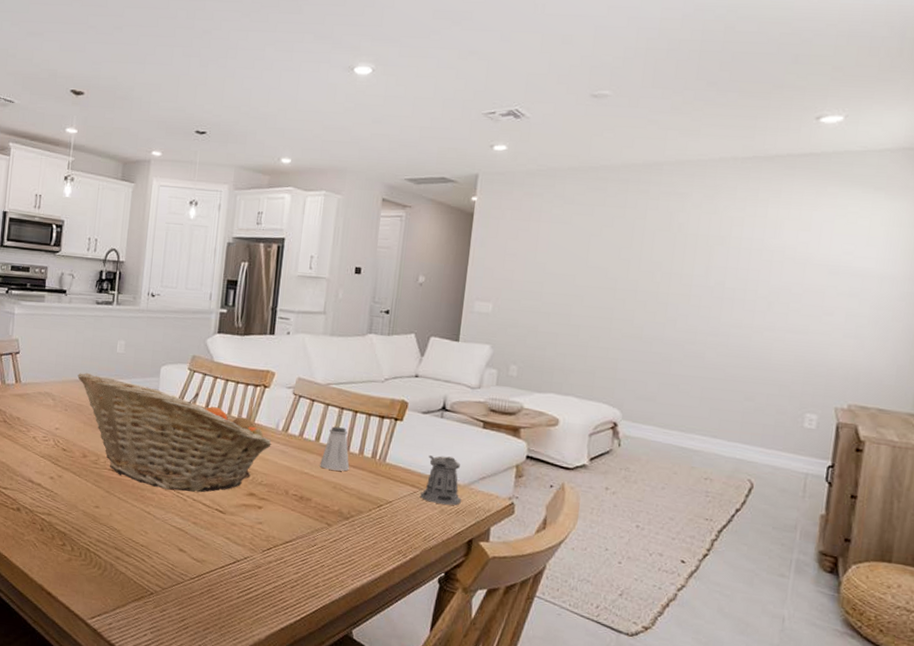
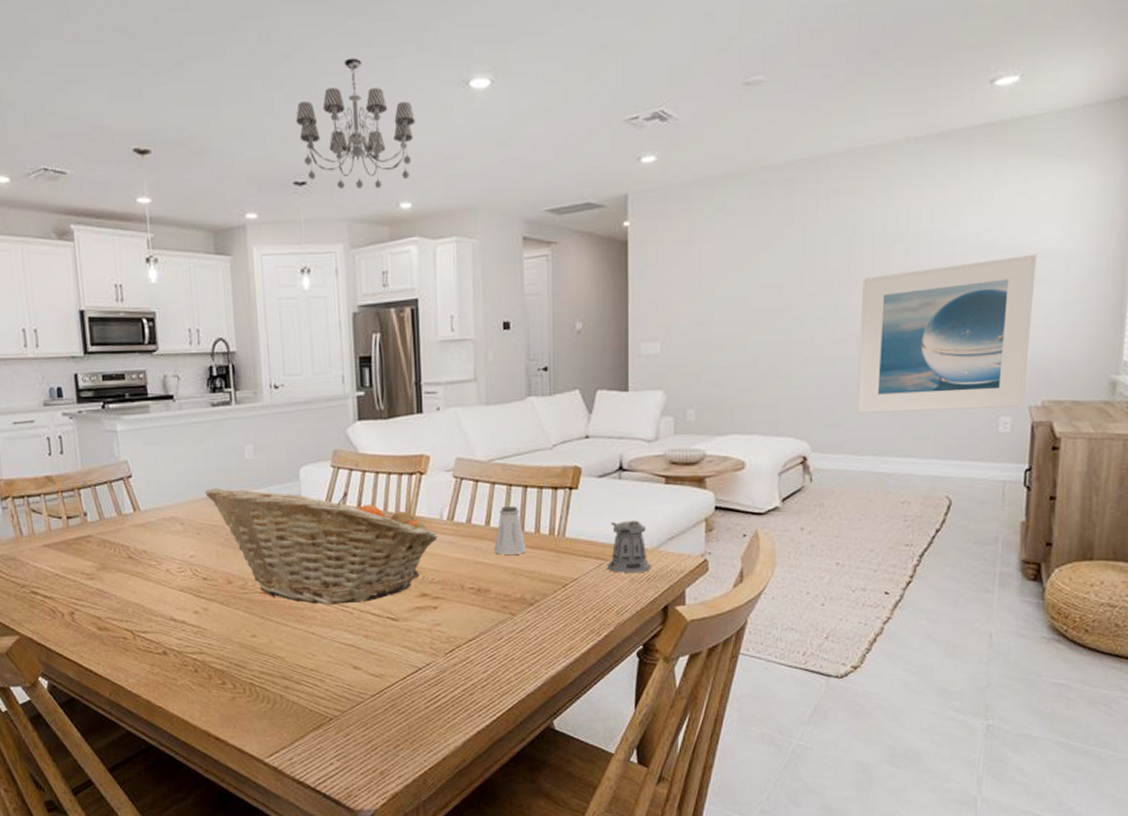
chandelier: none [205,39,305,145] -> present [296,58,415,190]
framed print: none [667,271,851,408] -> present [855,254,1037,414]

